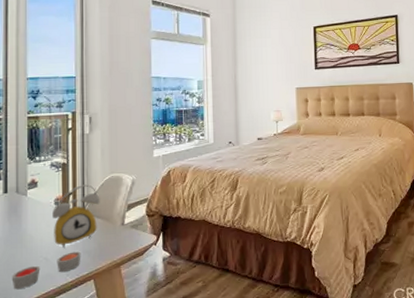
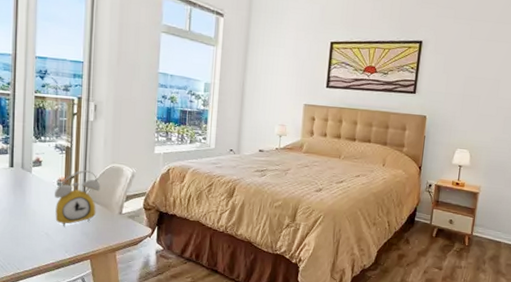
candle: present [11,251,81,290] -> none [15,231,80,258]

